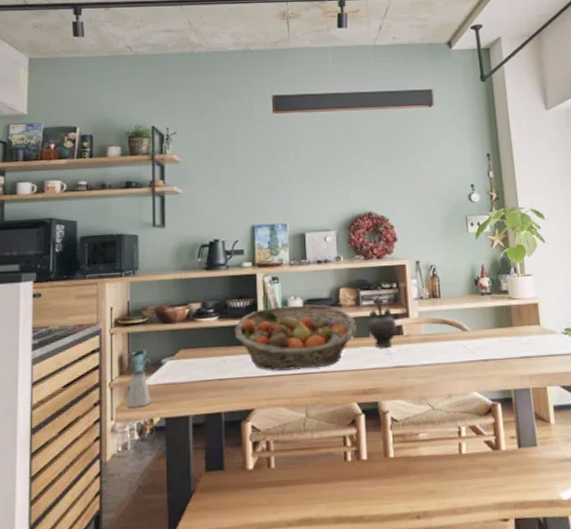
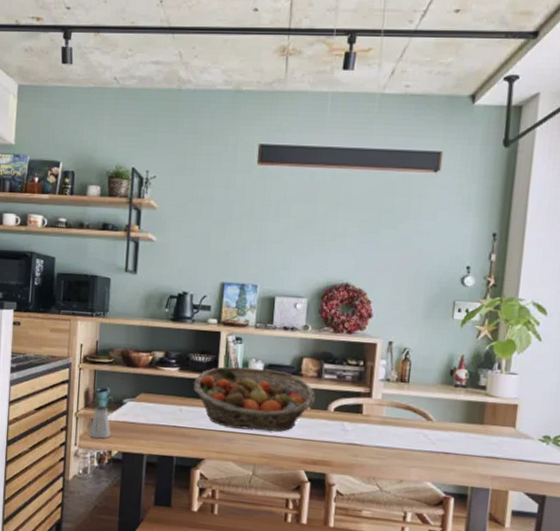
teapot: present [367,296,397,348] -> none [326,372,357,424]

